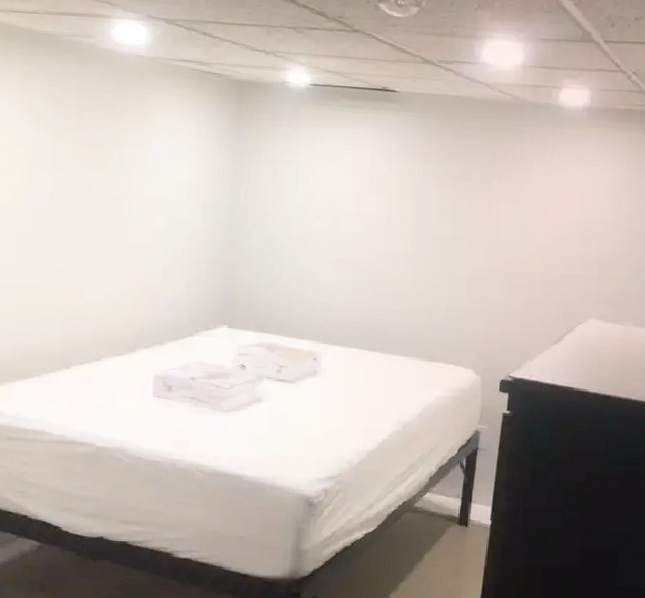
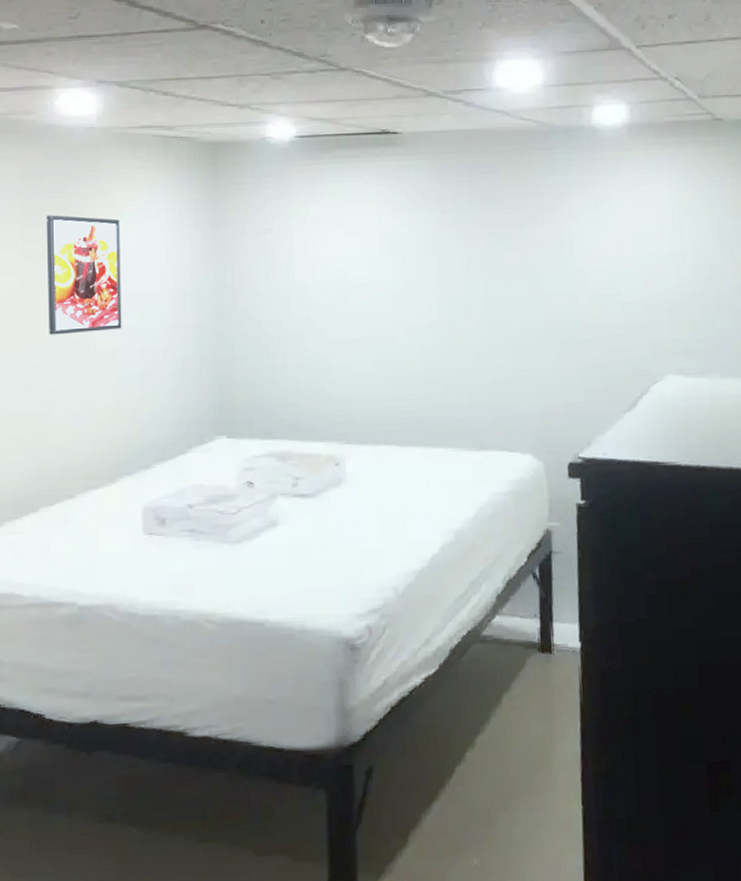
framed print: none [90,126,157,229] -> present [46,215,122,335]

